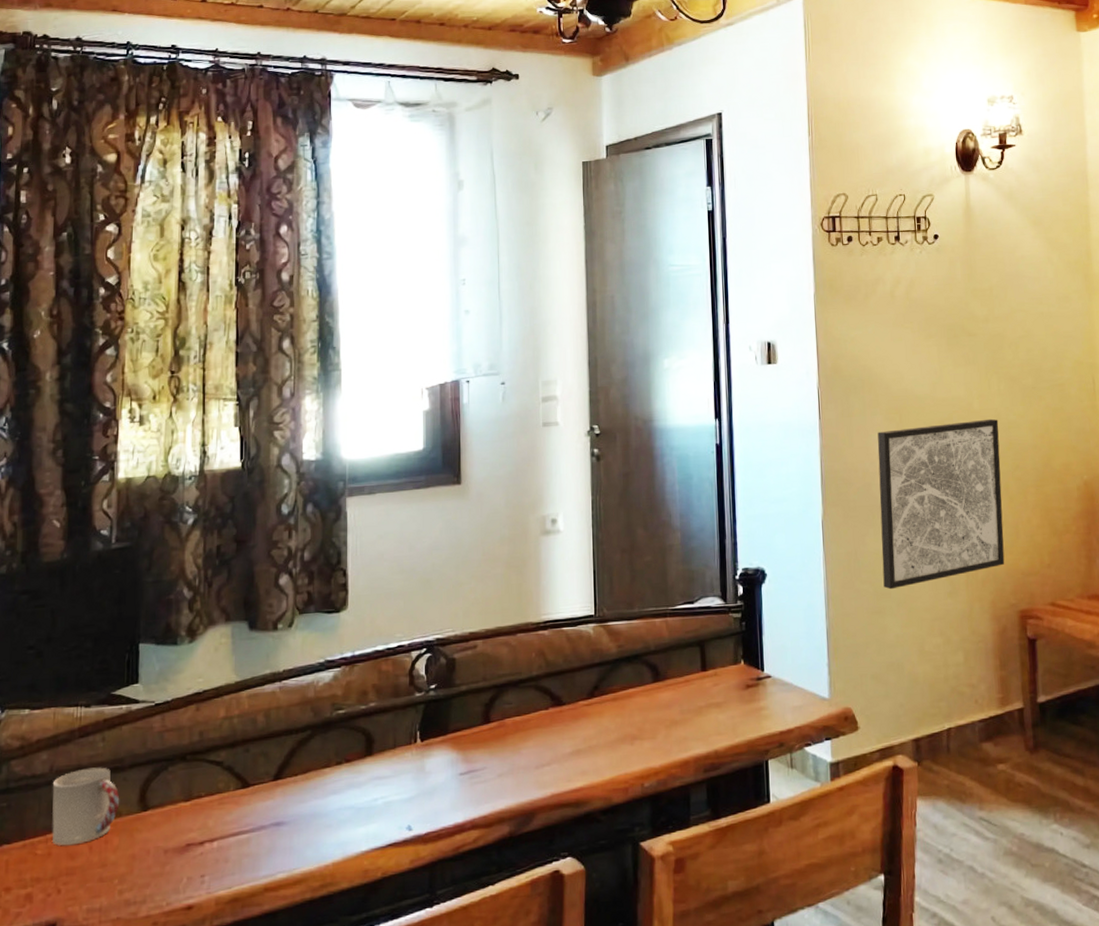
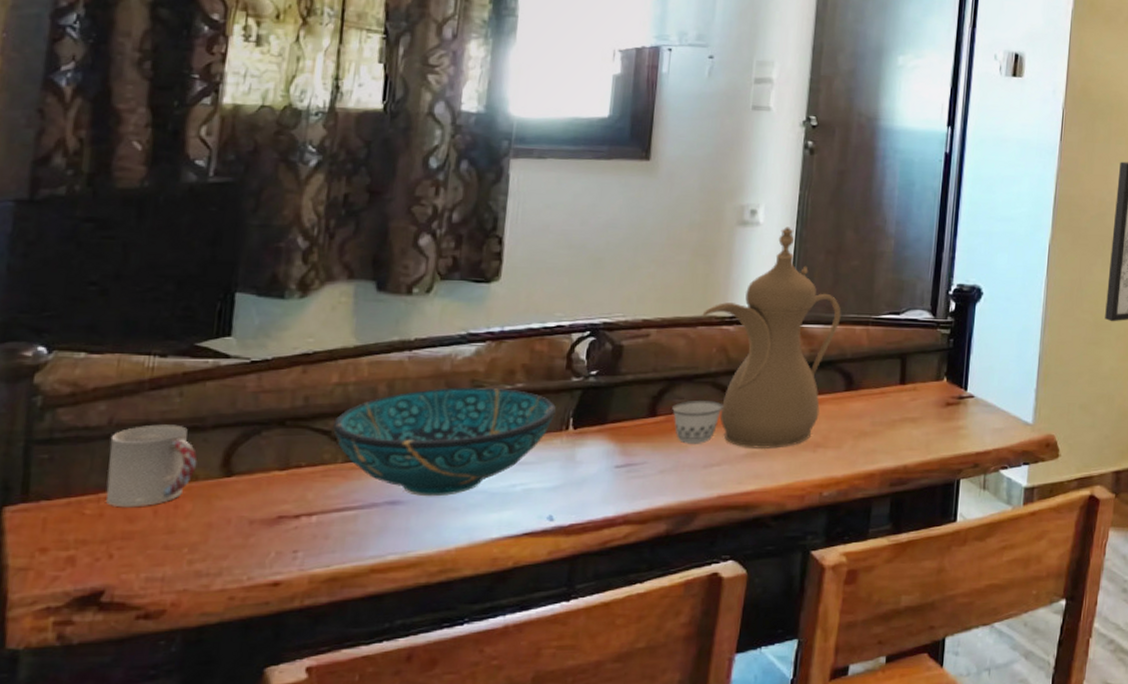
decorative bowl: none [224,709,404,817] -> present [333,387,556,497]
teapot: none [503,531,641,748] -> present [672,226,841,450]

